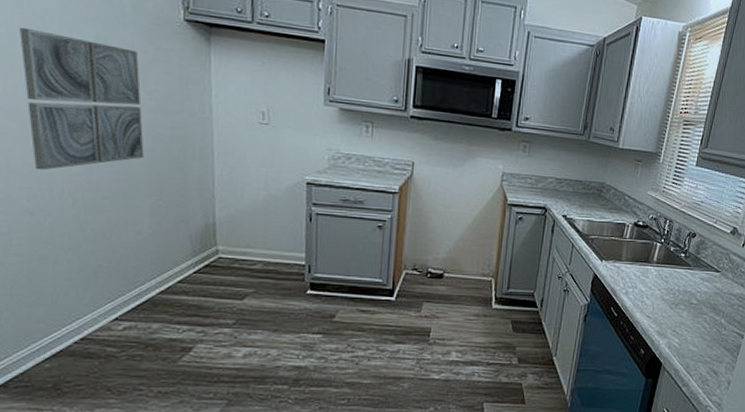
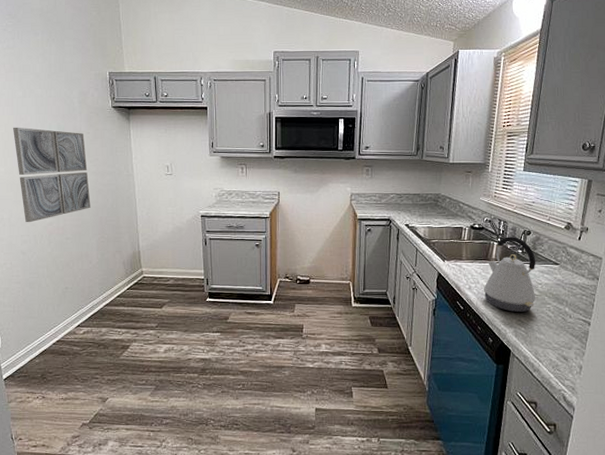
kettle: none [640,238,698,322] -> present [483,237,536,312]

